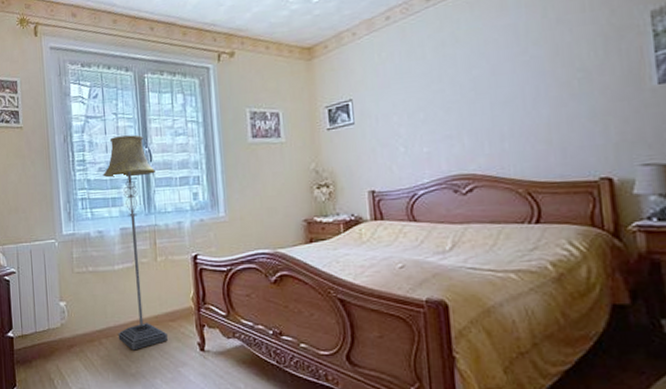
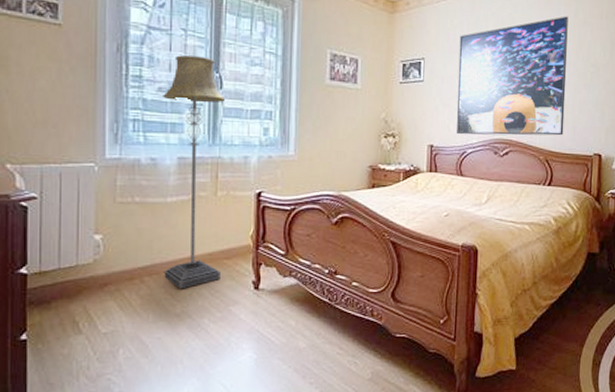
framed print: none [391,18,549,176] -> present [456,16,568,136]

